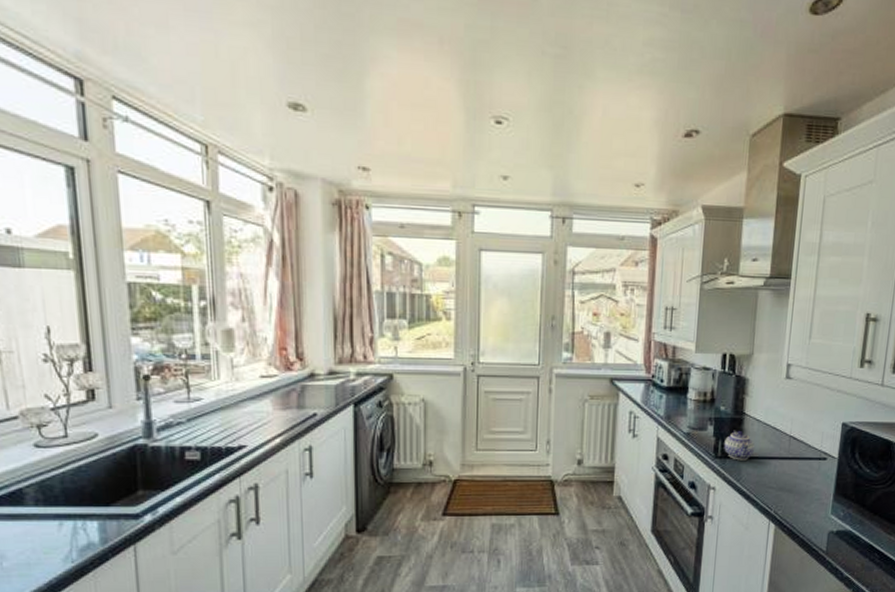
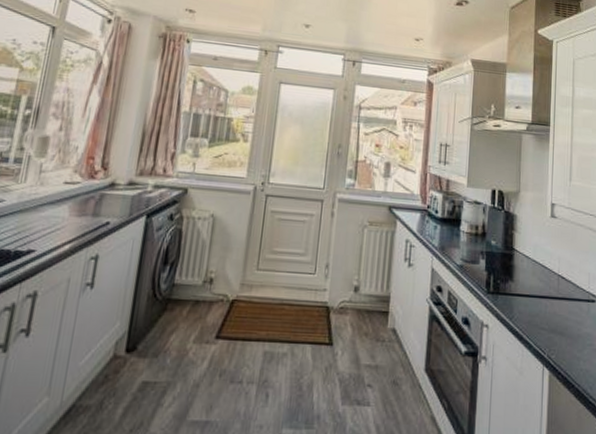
teapot: present [724,430,754,460] -> none [496,265,525,298]

